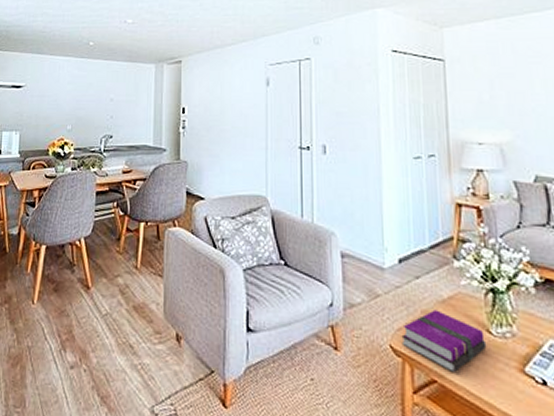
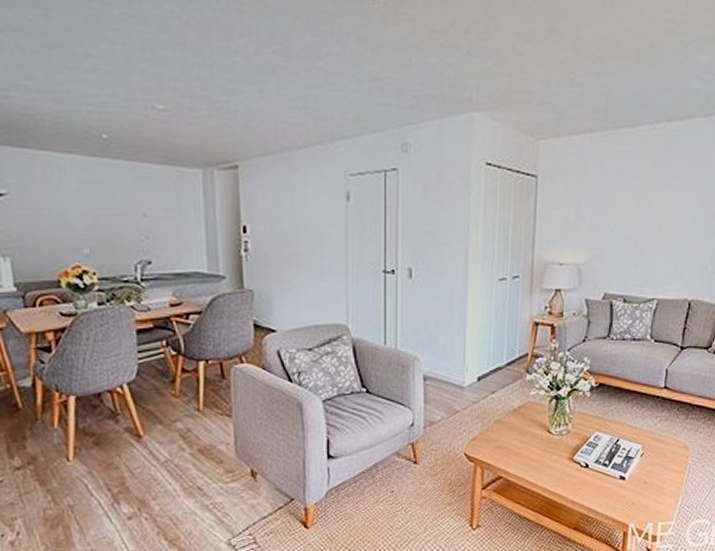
hardback book: present [401,309,487,374] -> none [475,418,546,469]

